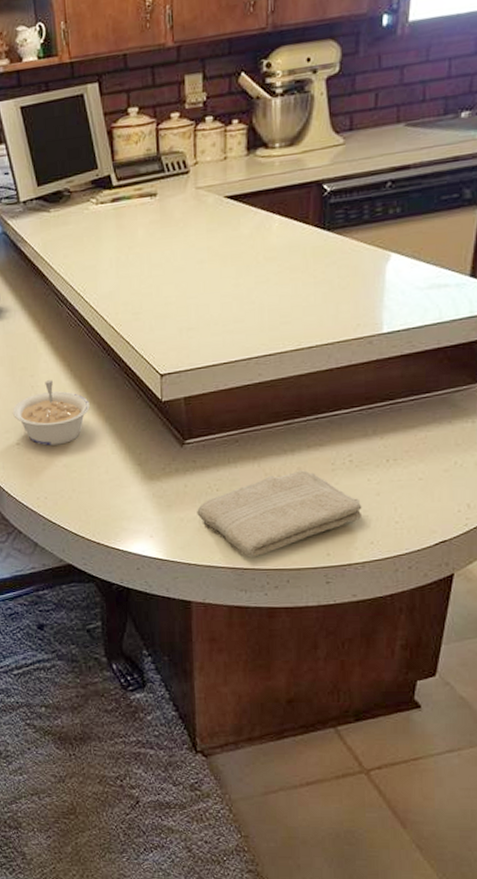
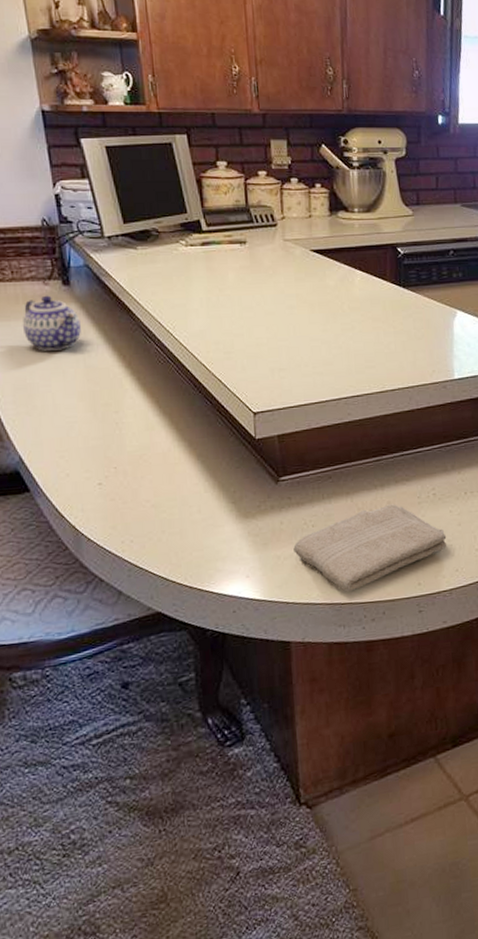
legume: present [12,380,90,446] -> none [93,416,181,486]

